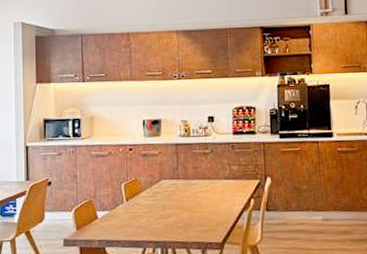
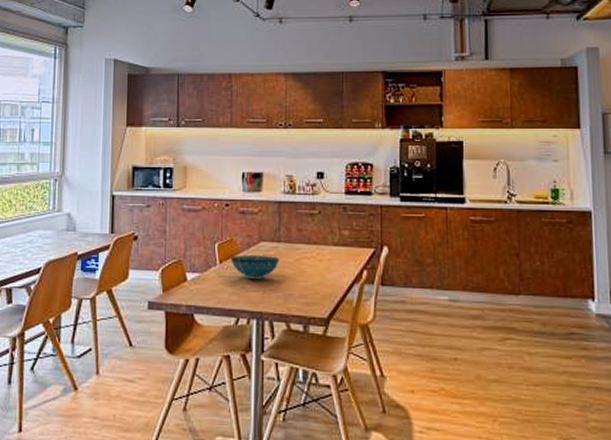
bowl: none [136,192,179,213] -> present [231,255,279,279]

